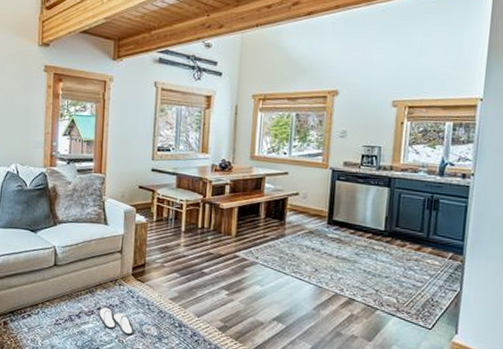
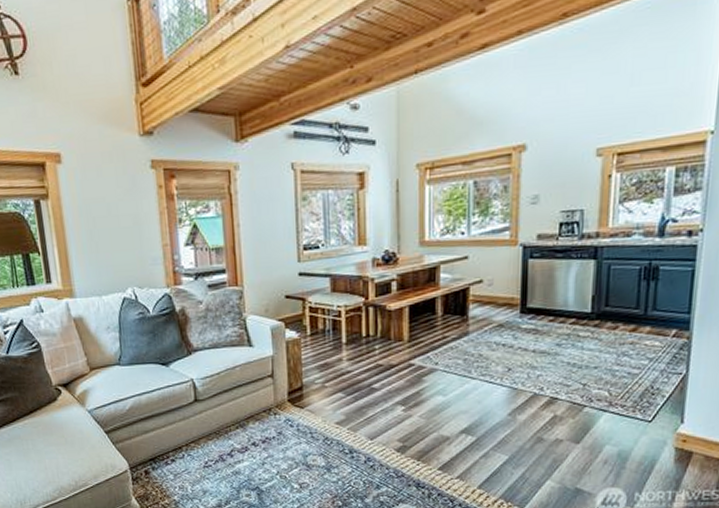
slippers: present [98,307,134,336] -> none [253,441,298,470]

